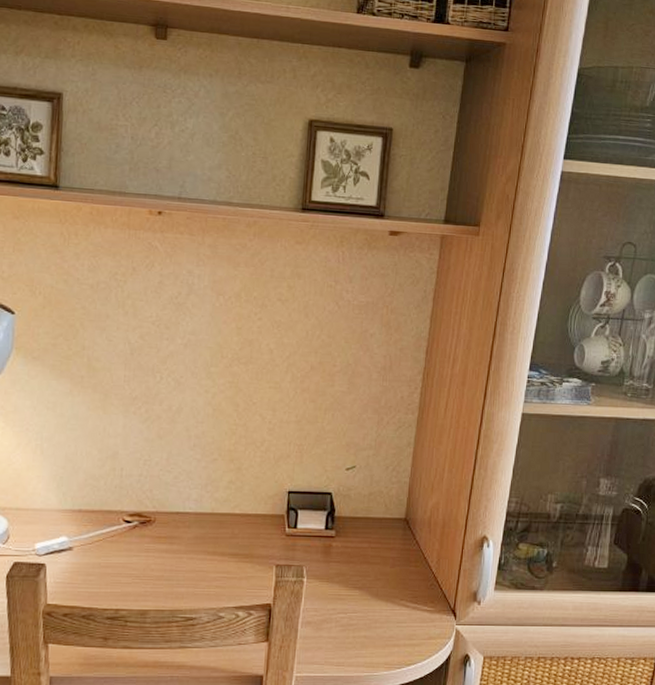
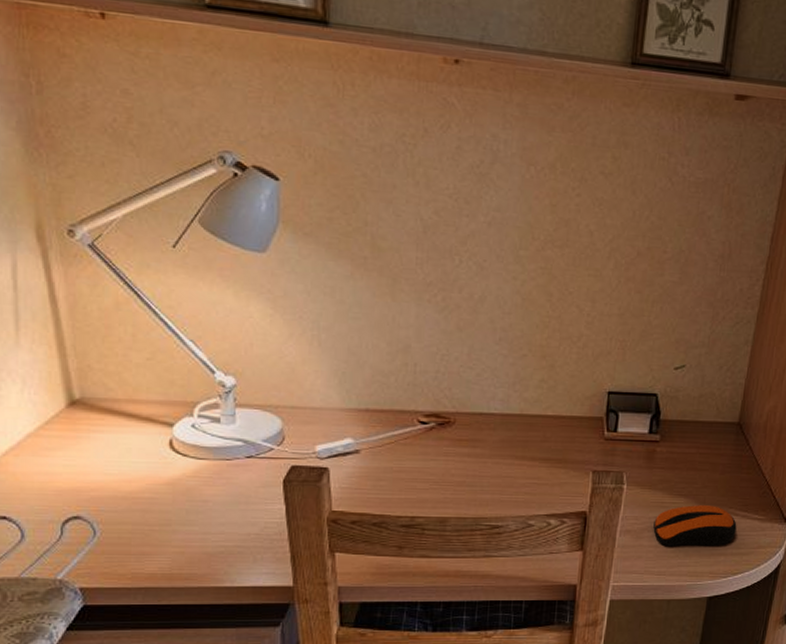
computer mouse: none [332,597,408,638] -> present [653,505,737,547]

